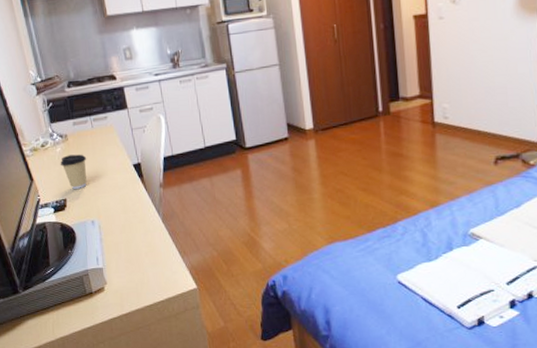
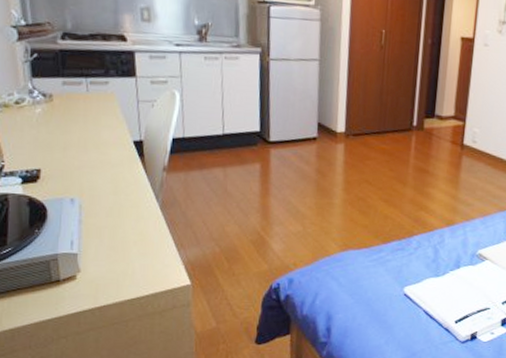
coffee cup: present [60,154,88,189] -> none [38,118,75,160]

